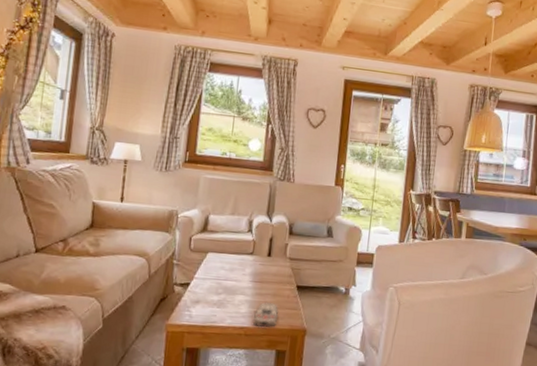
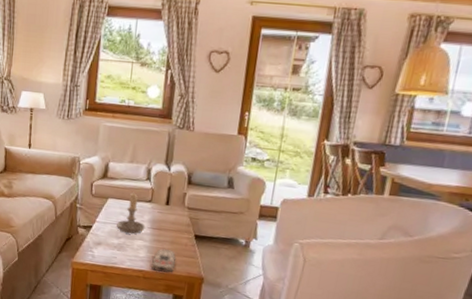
candle: none [216,244,247,289] -> present [116,191,145,234]

